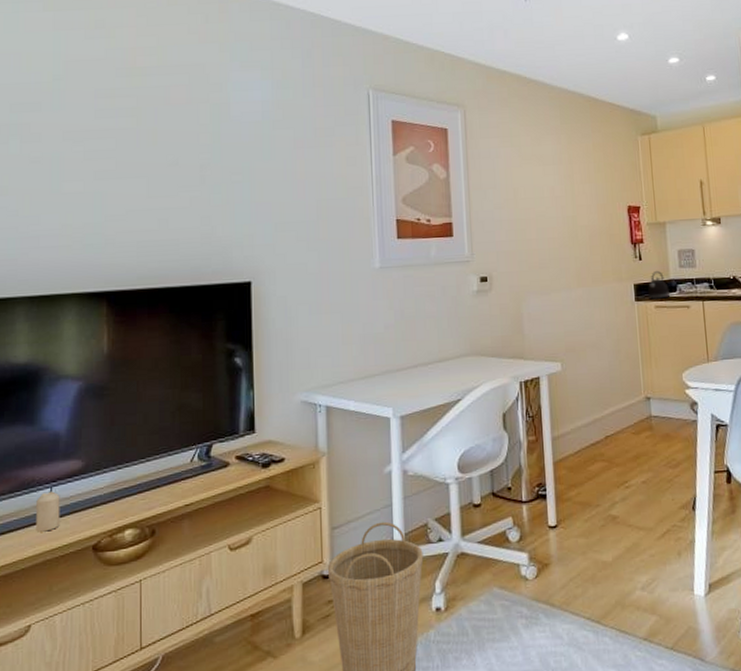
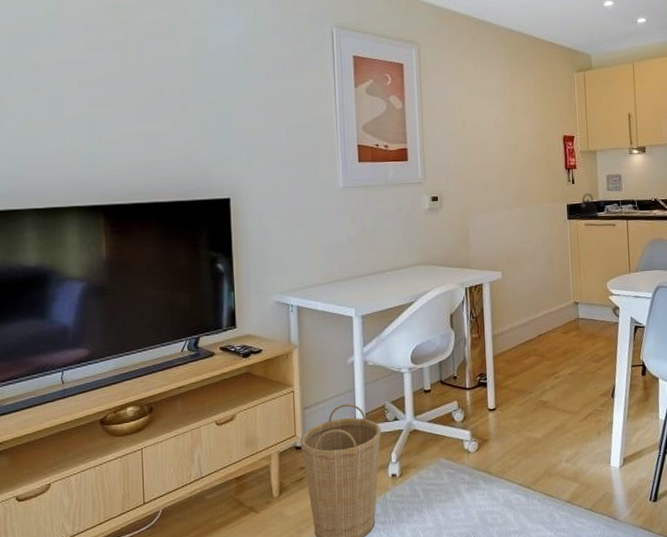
candle: present [36,491,60,532] -> none [50,374,71,408]

